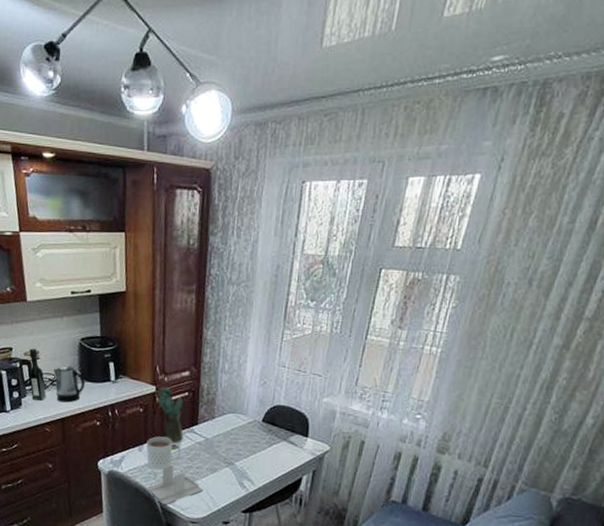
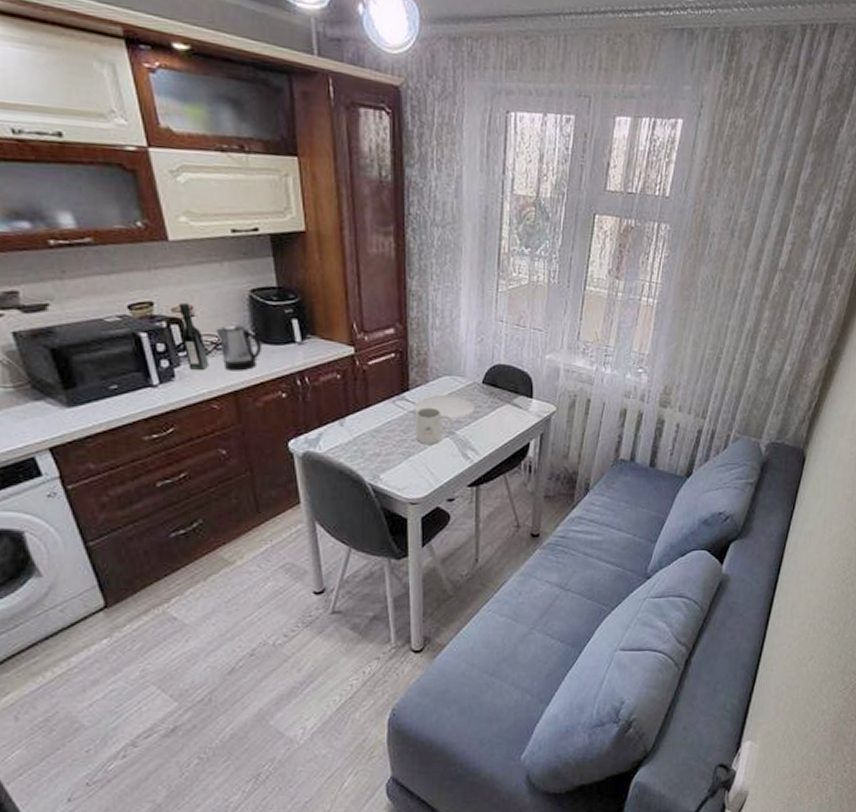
napkin holder: present [145,464,203,505] -> none [351,438,422,487]
mug: present [146,436,181,470] -> none [348,407,391,447]
vase: present [156,384,184,450] -> none [355,345,393,421]
plate: none [200,429,254,454] -> present [413,394,474,422]
mug: none [200,440,234,473] -> present [415,407,453,445]

